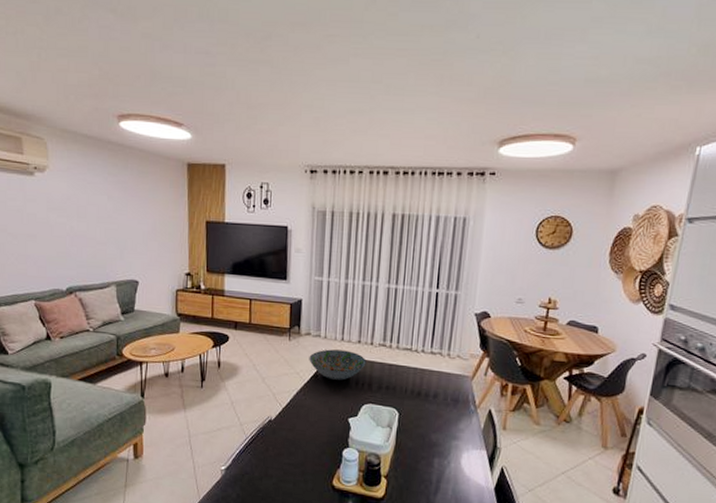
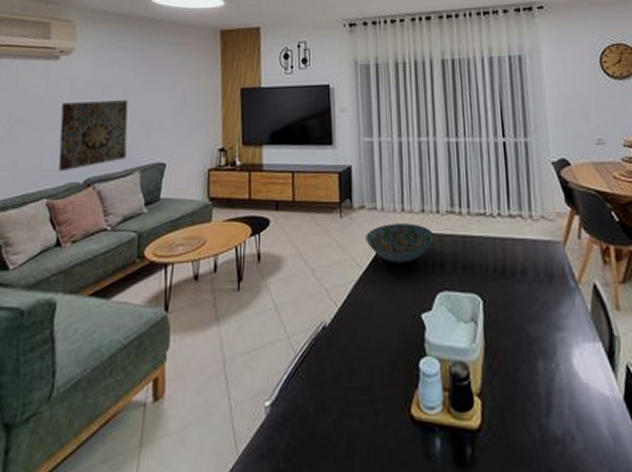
wall art: none [41,217,103,279] -> present [59,100,128,172]

